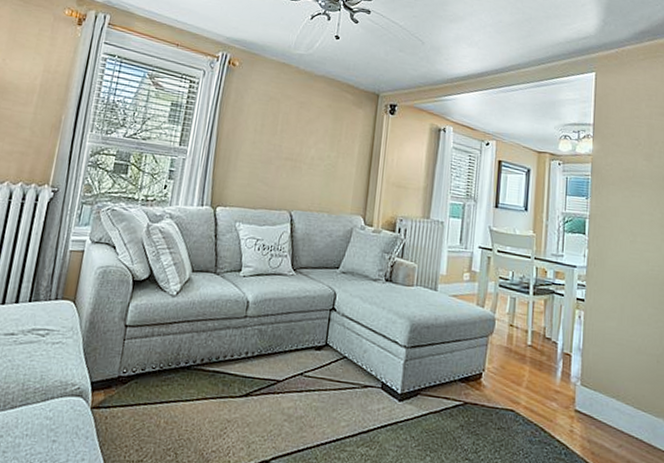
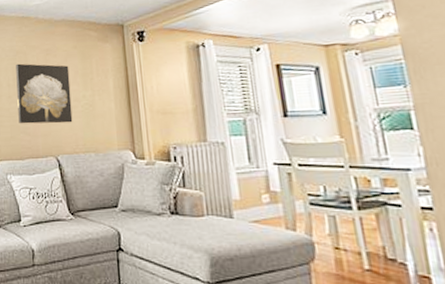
wall art: none [258,110,320,180] -> present [16,63,73,124]

